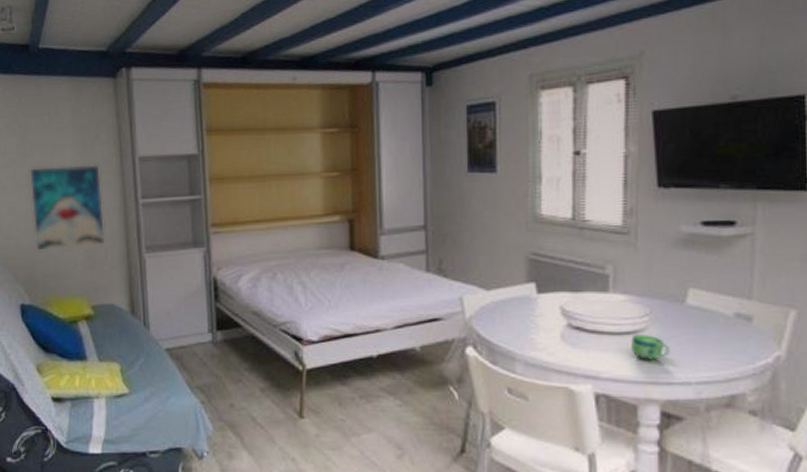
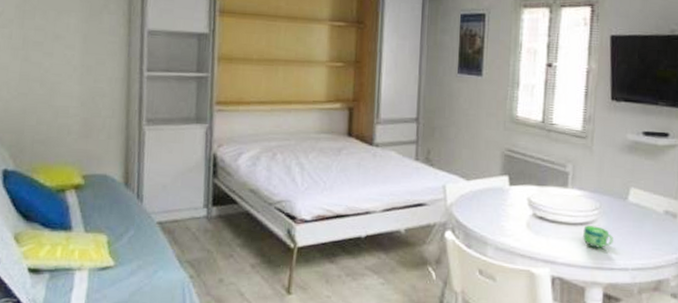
wall art: present [29,165,105,251] -> none [26,29,106,117]

